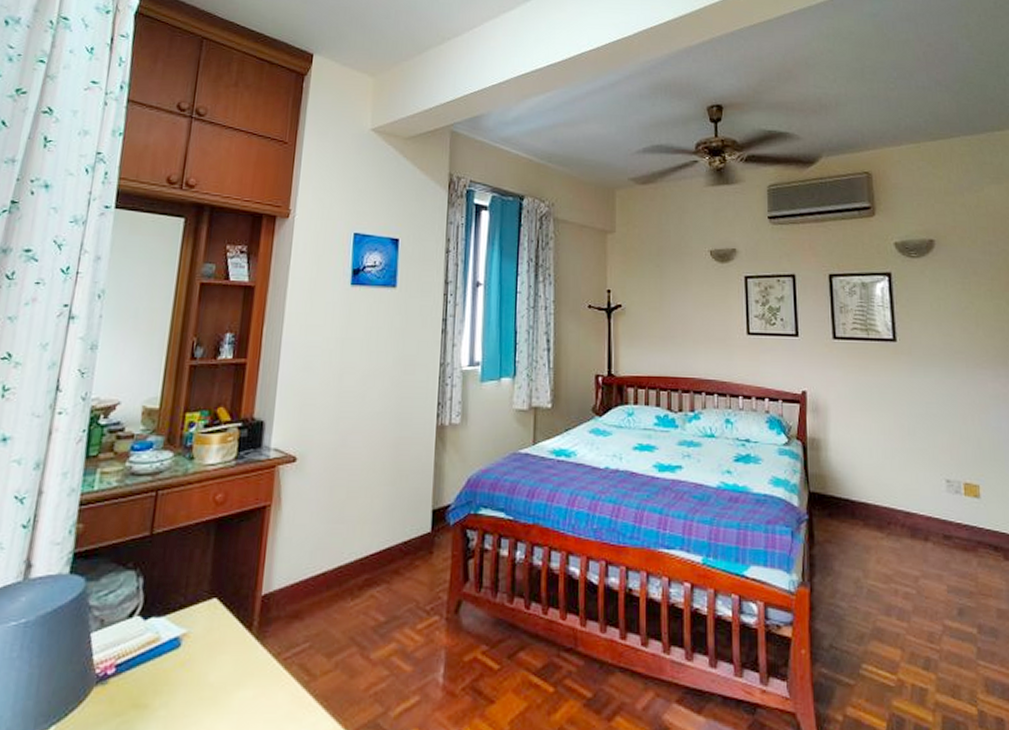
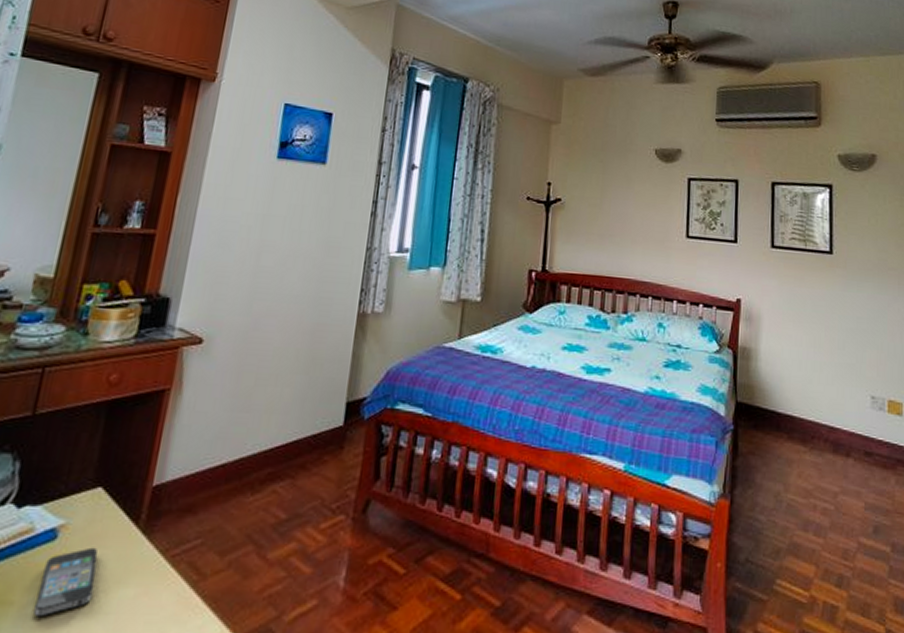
smartphone: none [166,653,218,719] -> present [34,547,98,617]

